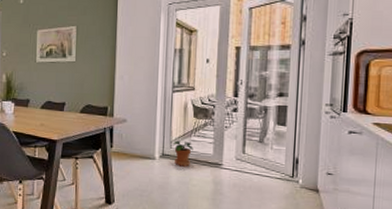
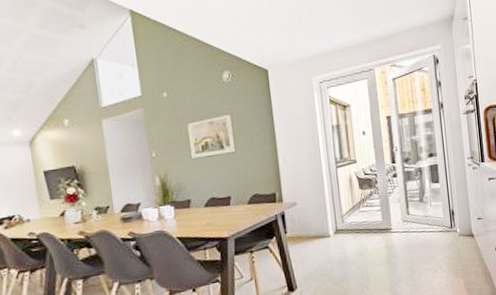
potted plant: present [173,140,193,167] -> none [344,213,364,239]

